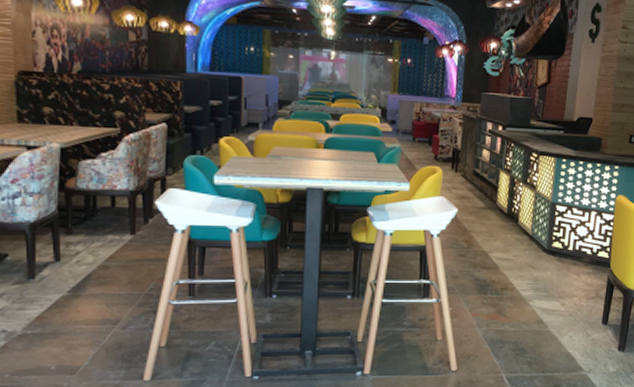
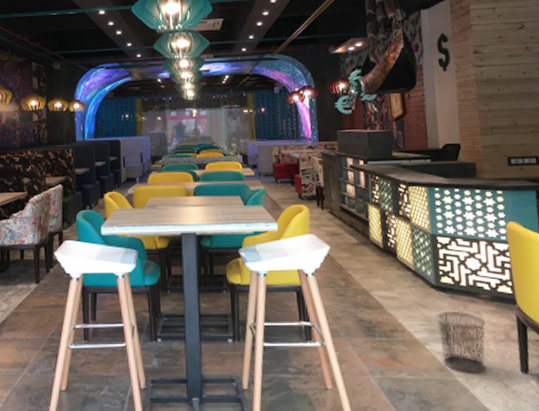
waste bin: none [540,272,583,325] -> present [435,310,487,374]

